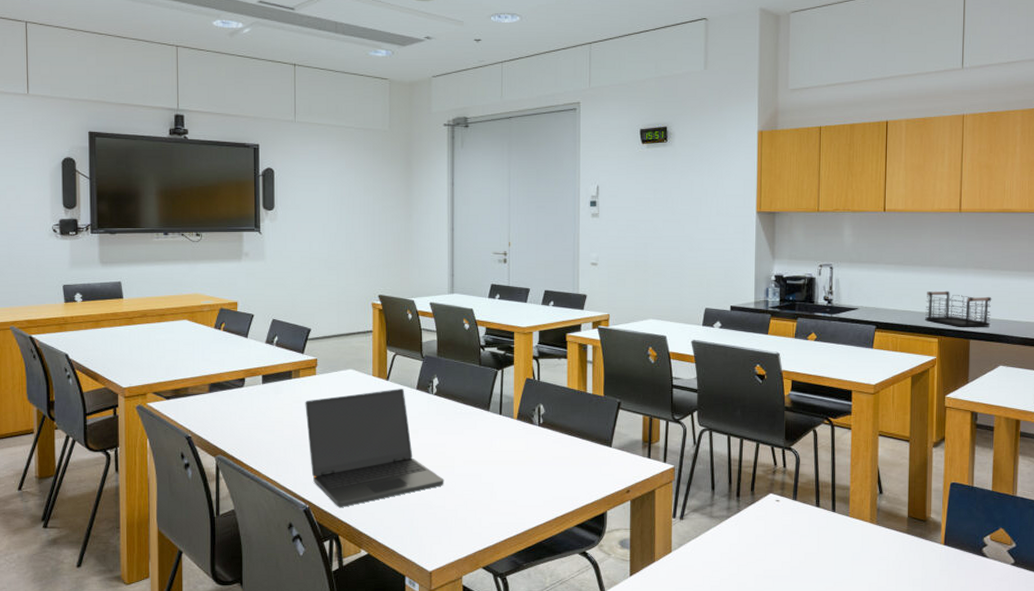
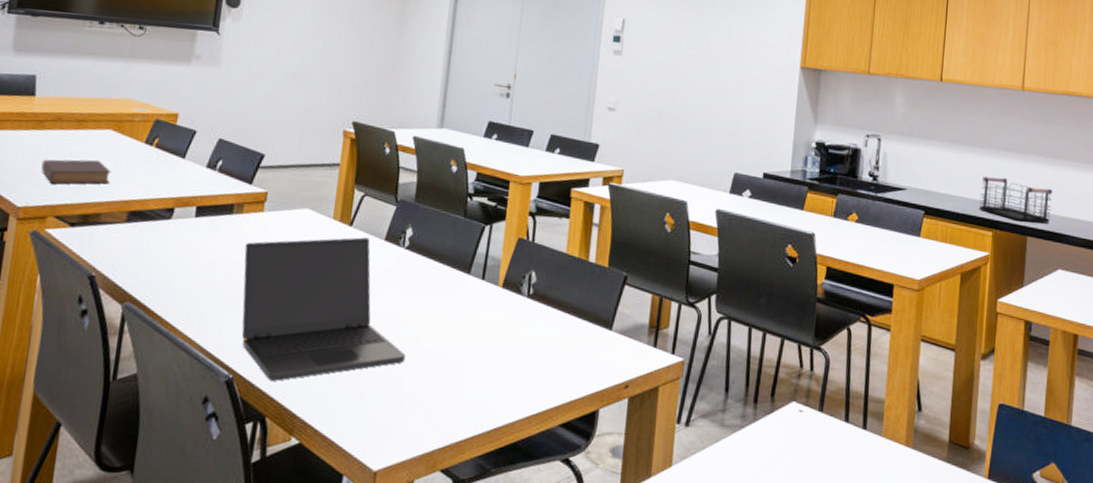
book: none [137,345,191,367] -> present [41,159,111,185]

